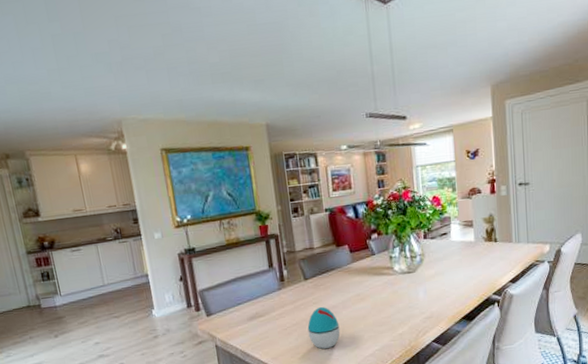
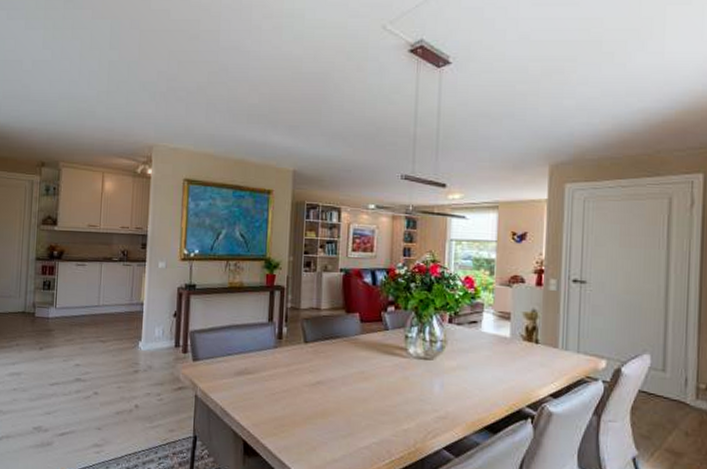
decorative egg: present [307,306,340,349] -> none [298,376,335,428]

